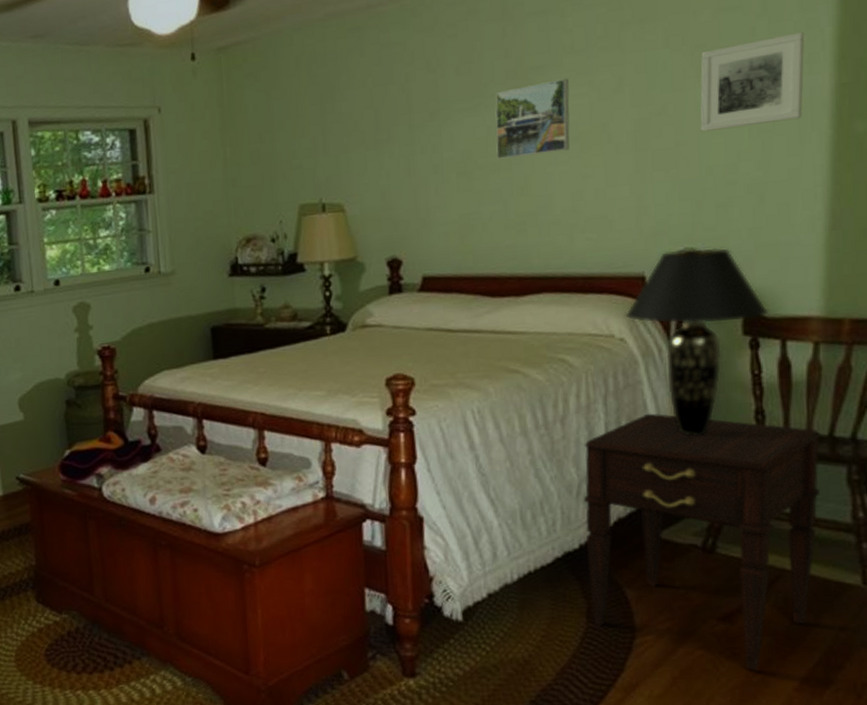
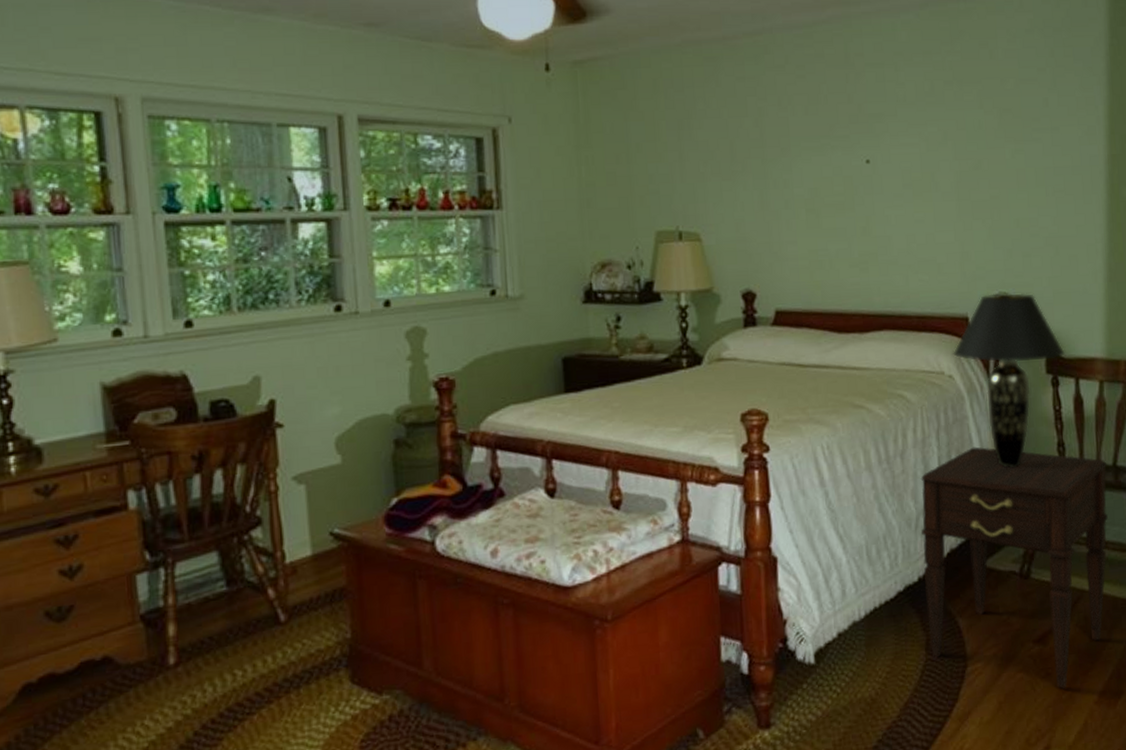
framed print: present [495,78,570,160] -> none [839,128,904,199]
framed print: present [700,32,805,132] -> none [1007,107,1085,187]

